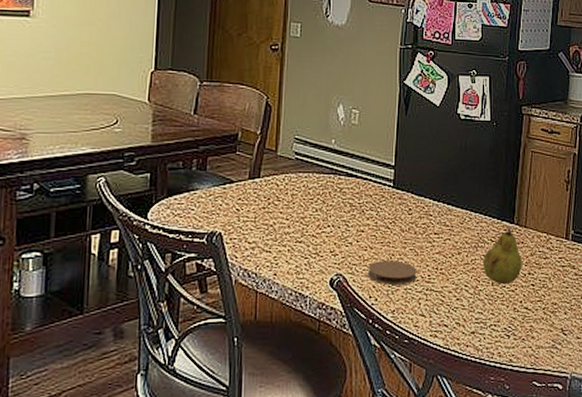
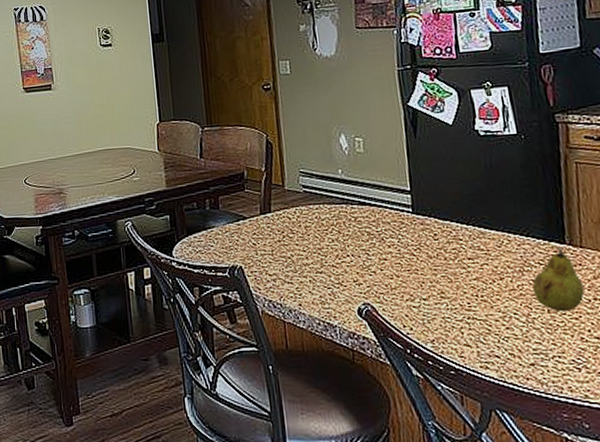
coaster: present [367,260,417,285] -> none [397,288,455,314]

